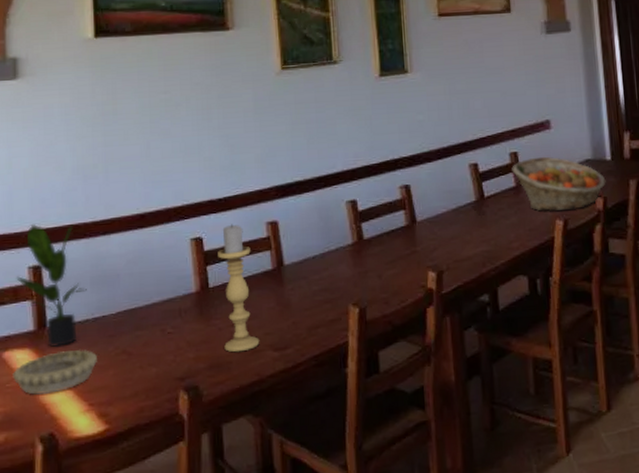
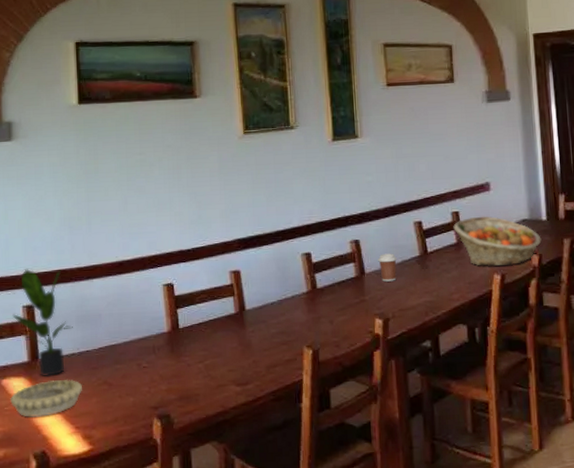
candle holder: present [218,224,260,353] -> none [187,272,224,386]
coffee cup: none [429,199,452,230] -> present [377,253,398,282]

